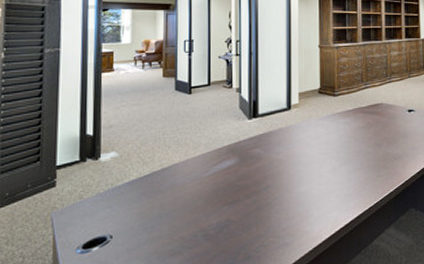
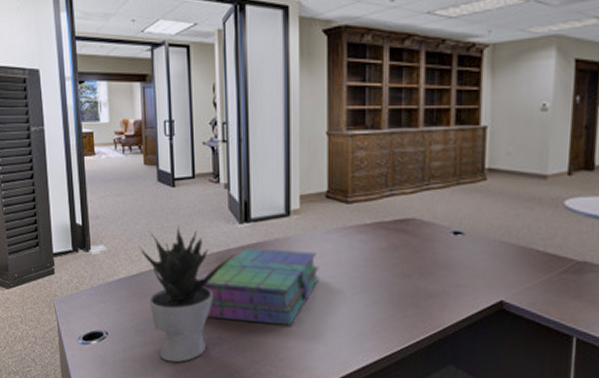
potted plant: none [153,126,244,253] -> present [139,225,234,363]
stack of books: none [213,136,314,204] -> present [202,248,320,326]

